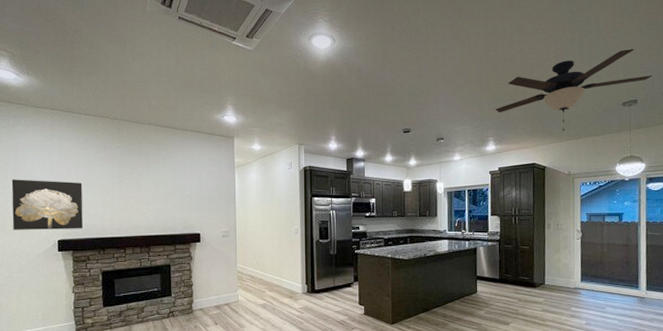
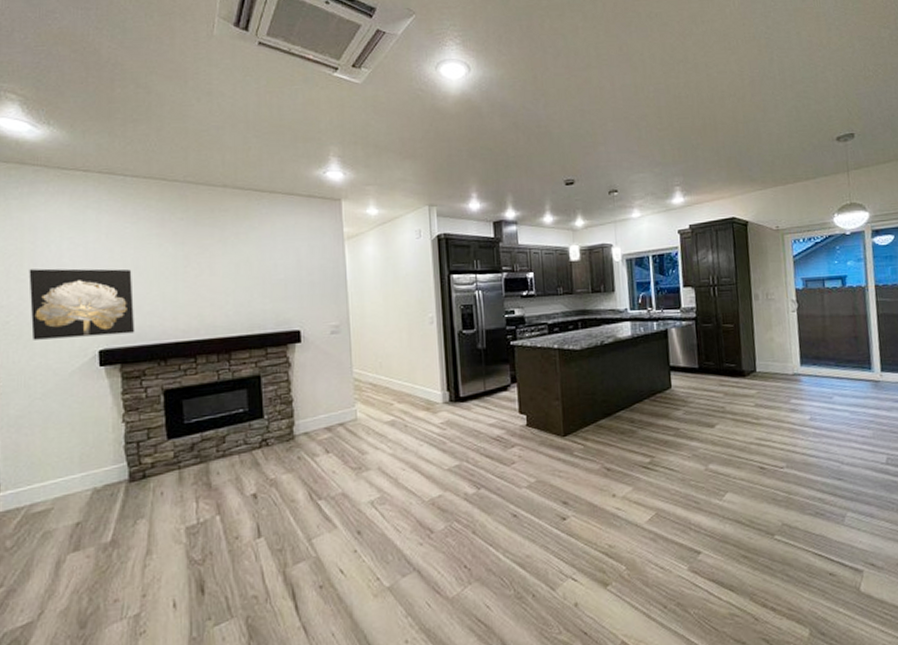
ceiling fan: present [495,48,652,132] -> none [680,69,870,176]

